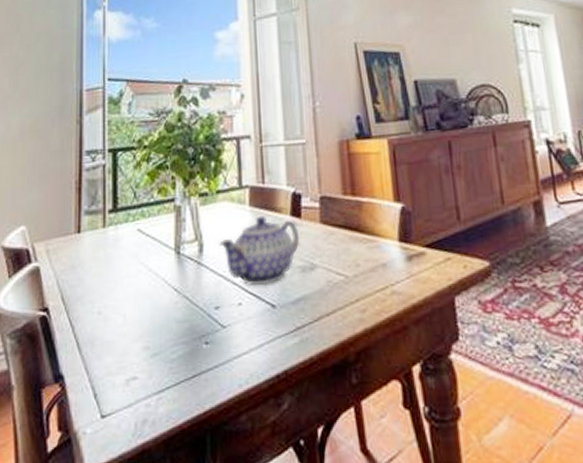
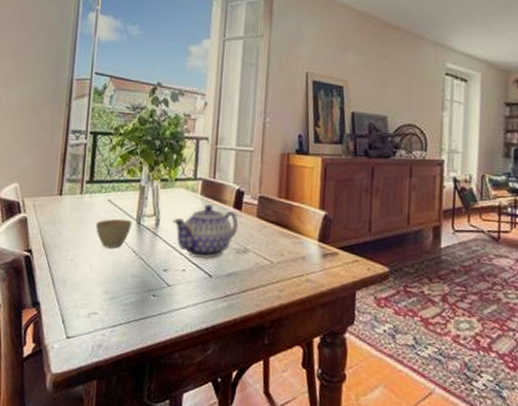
cup: none [125,250,170,291] -> present [95,218,133,248]

